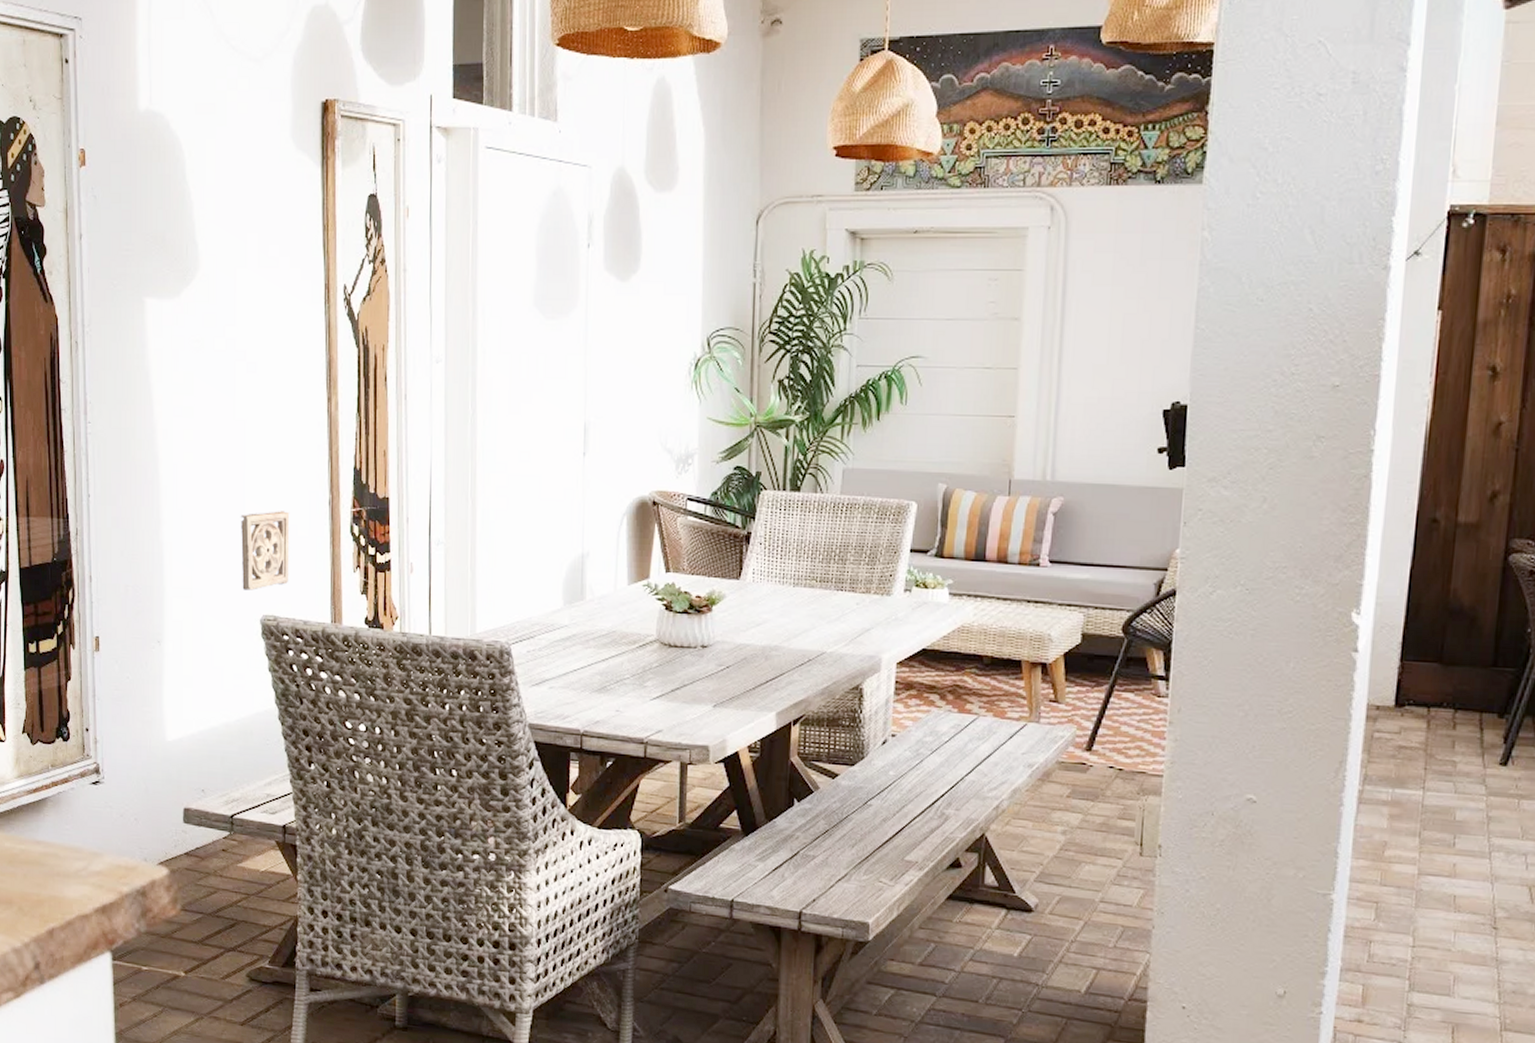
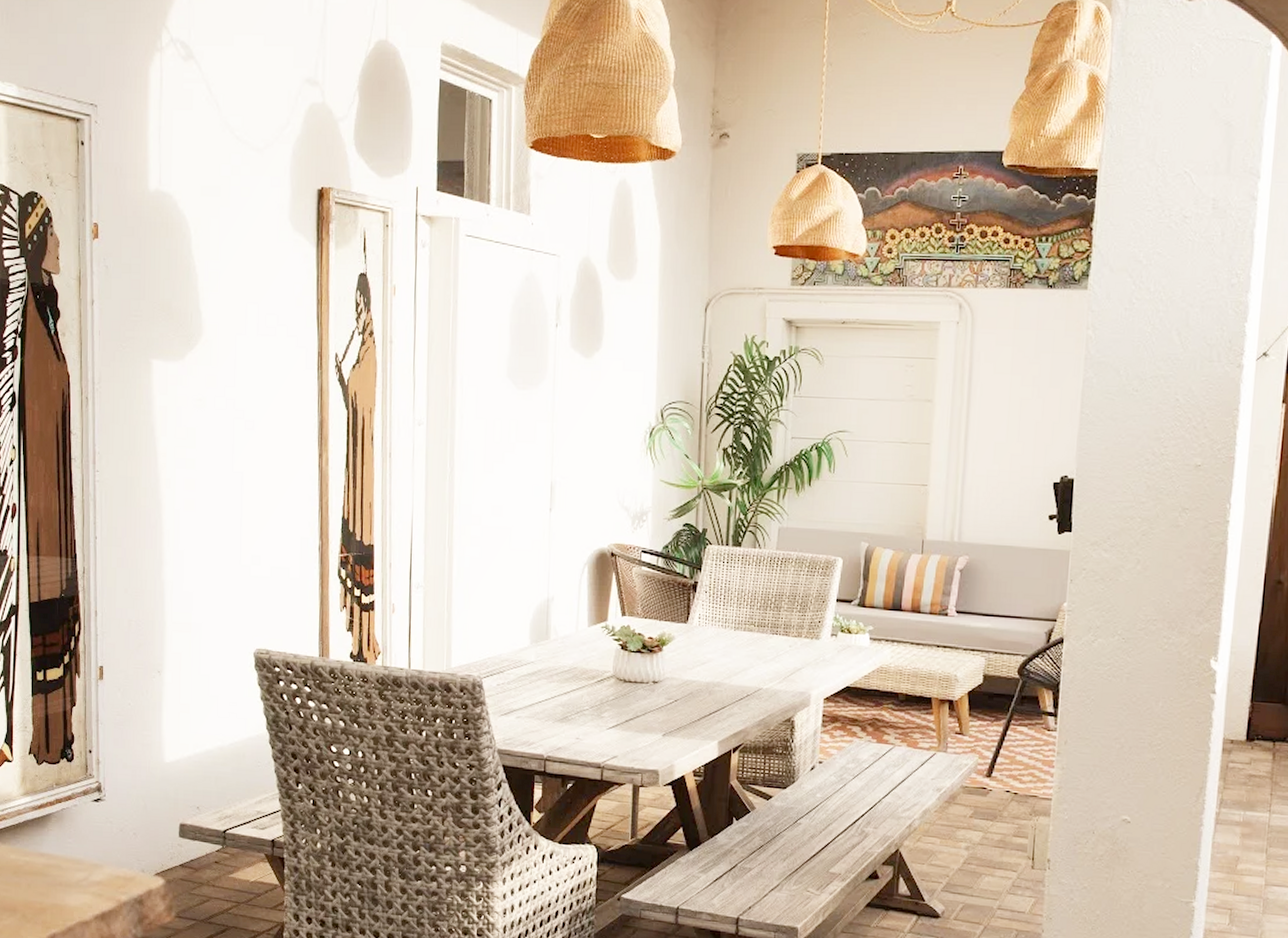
wall ornament: present [240,511,290,591] -> none [236,555,283,627]

